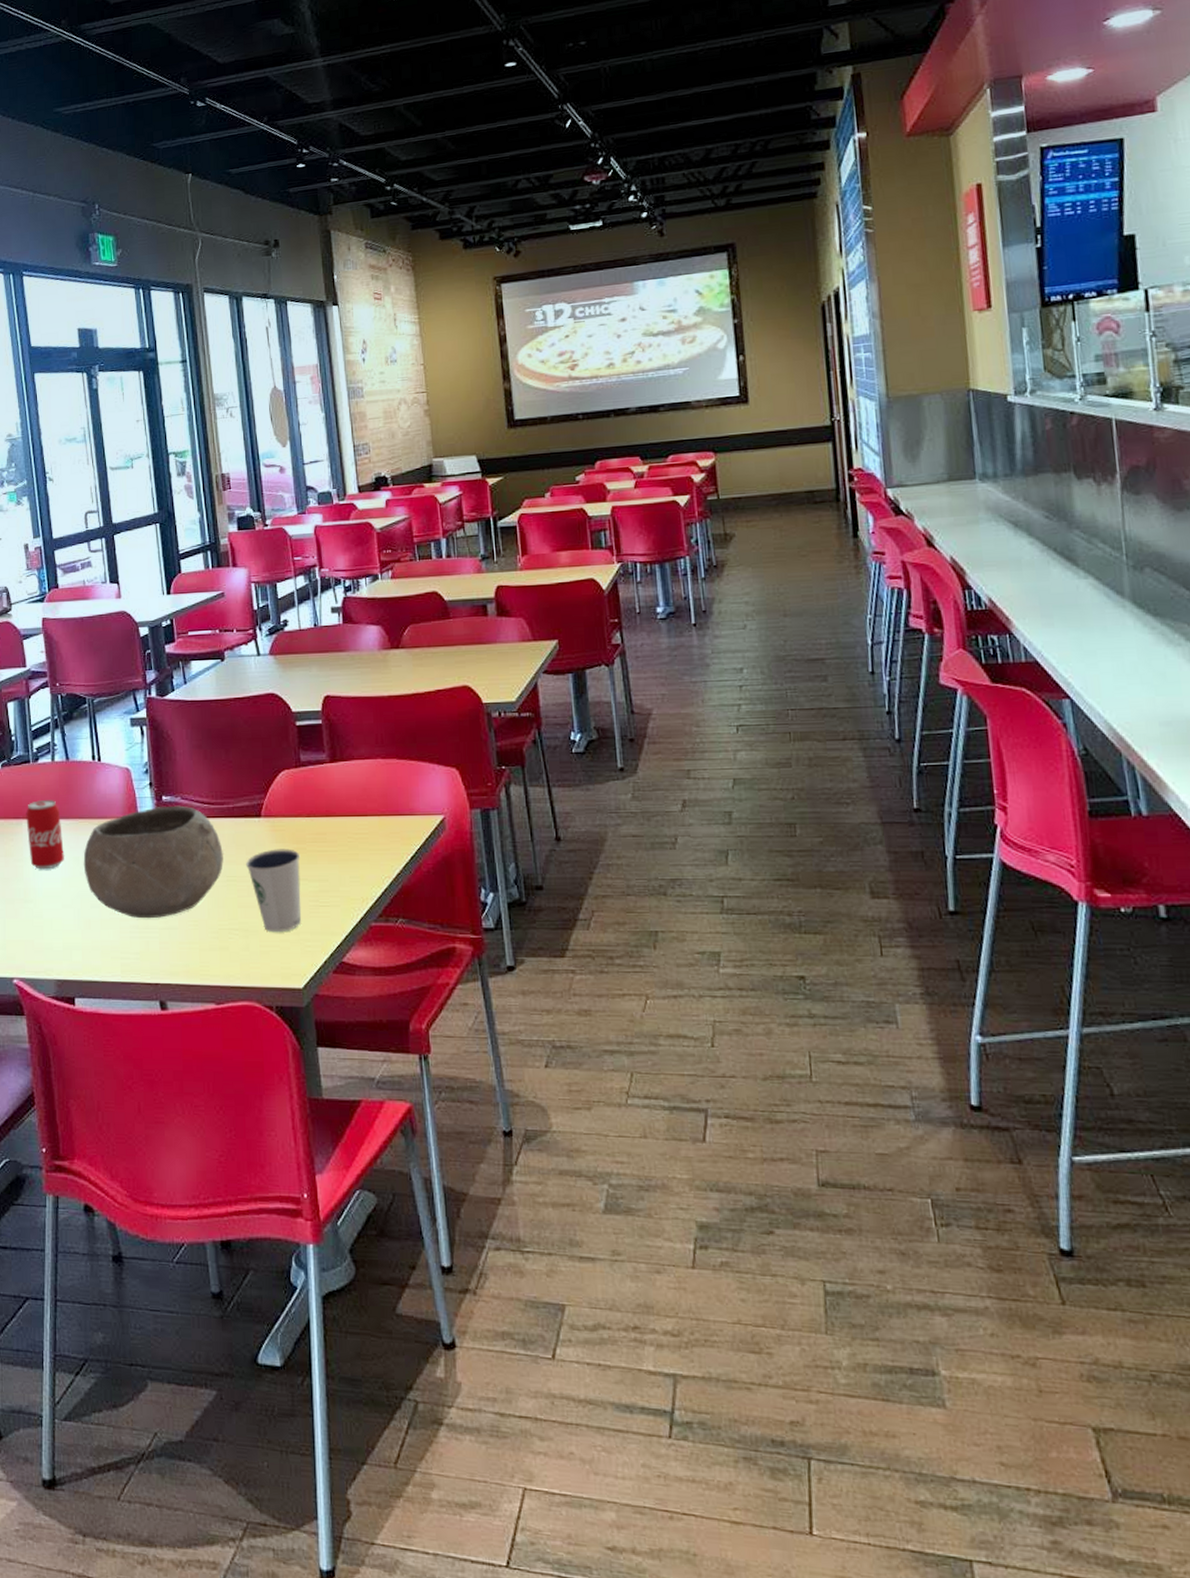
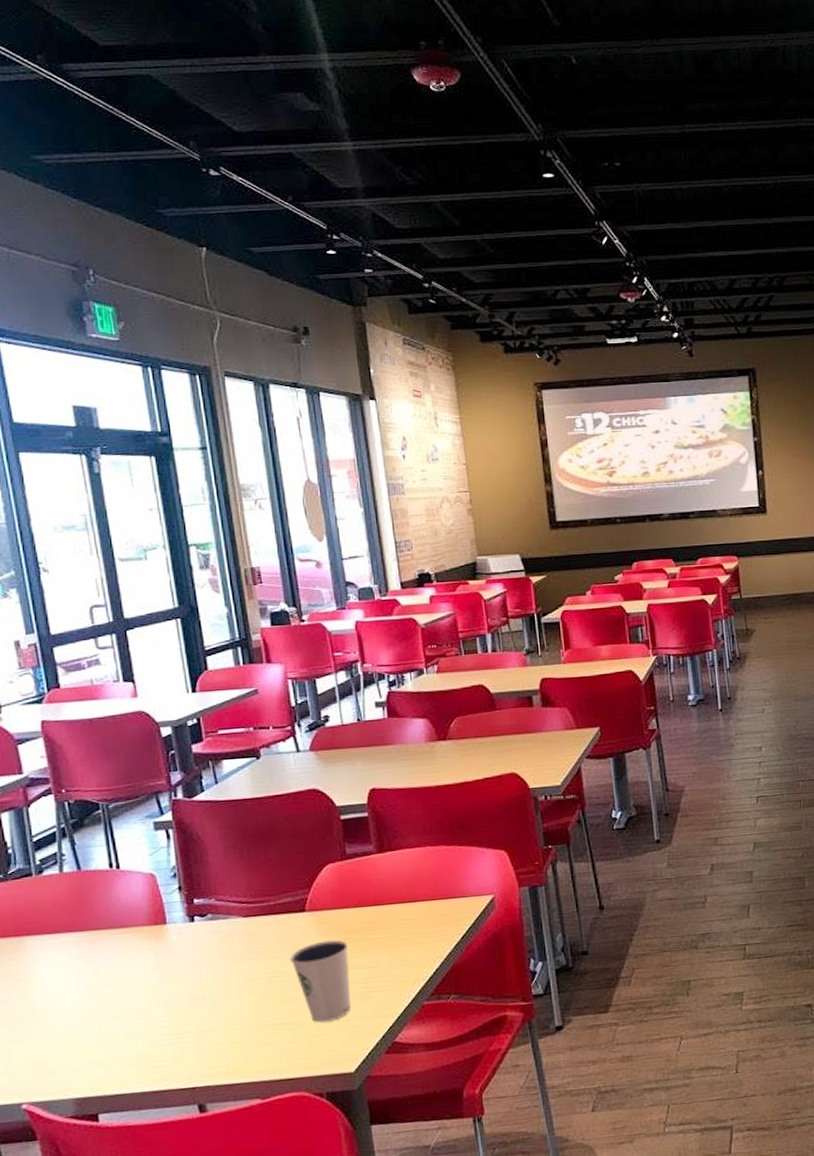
beverage can: present [26,800,65,870] -> none [29,913,81,987]
bowl: present [83,805,223,919] -> none [102,907,265,1025]

